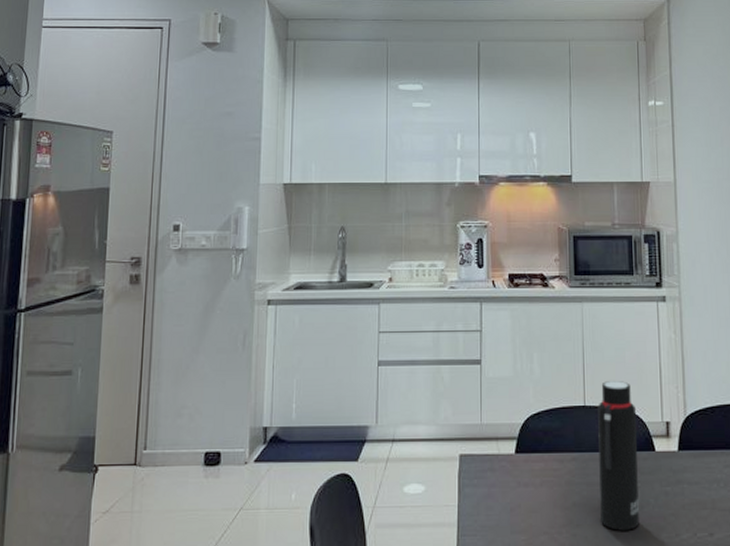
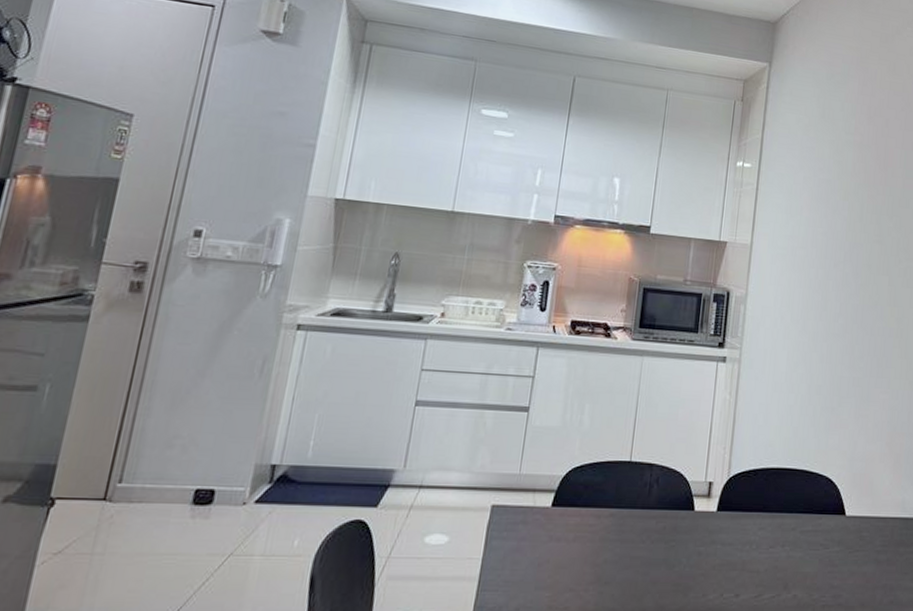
water bottle: present [598,381,639,531] -> none [630,438,682,590]

